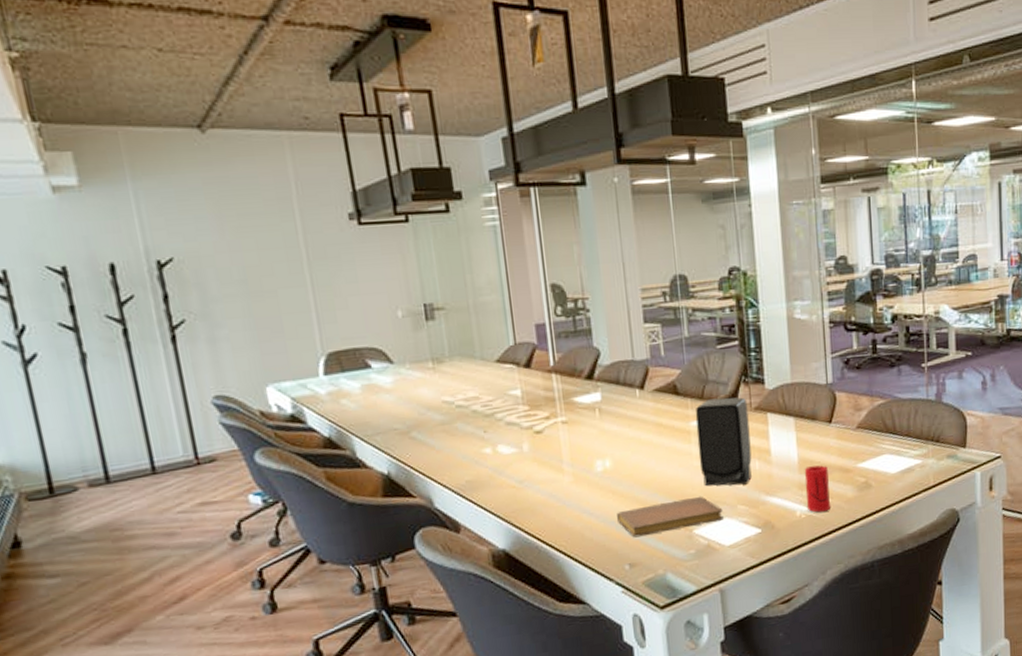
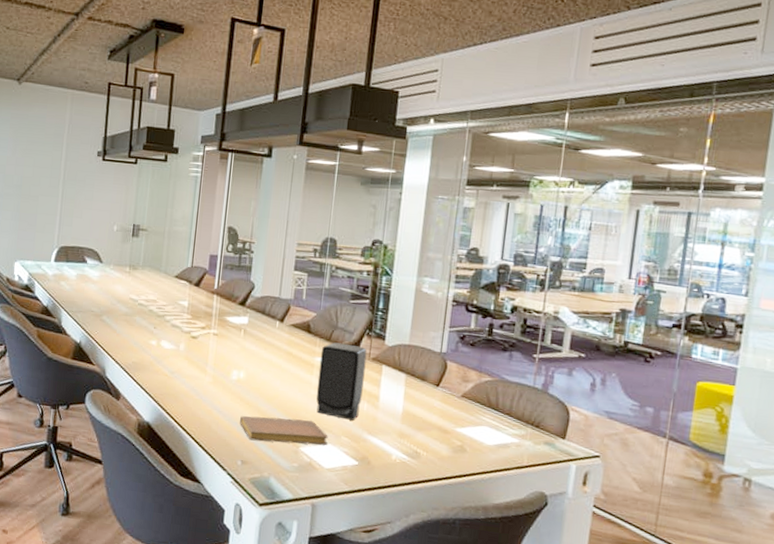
cup: present [804,465,831,513] -> none [403,419,428,462]

